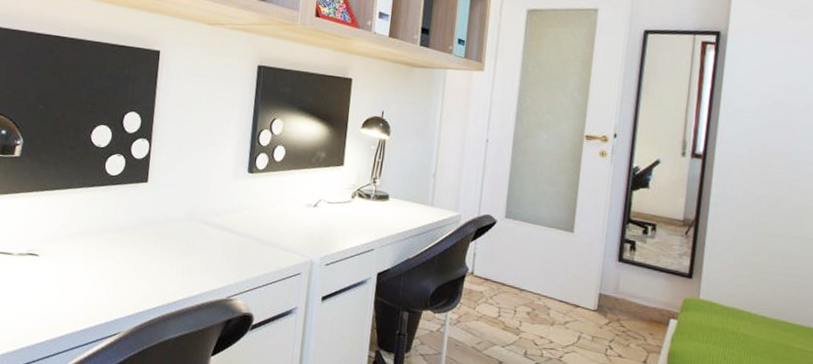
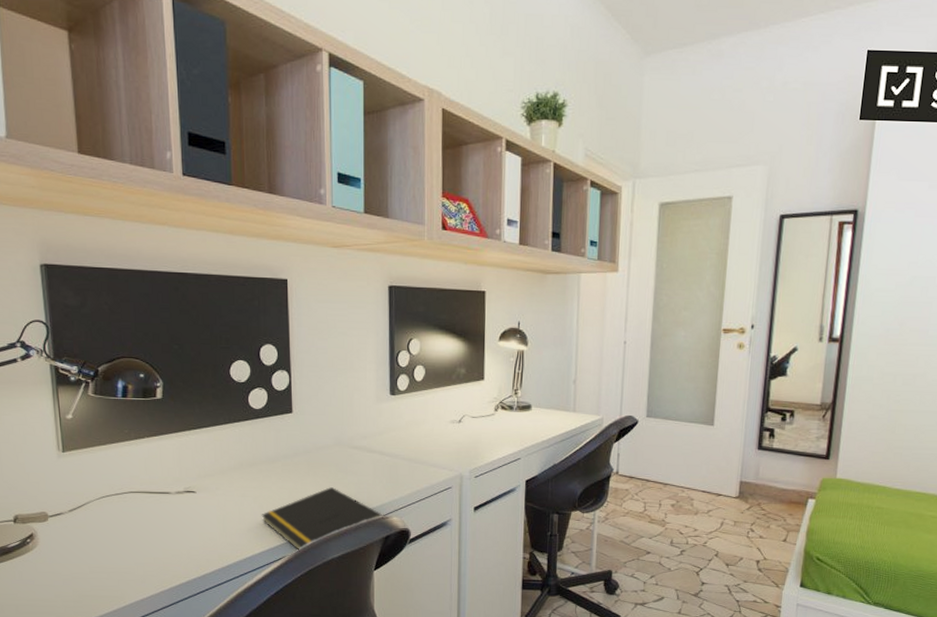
notepad: none [101,262,227,329] -> present [261,487,383,552]

